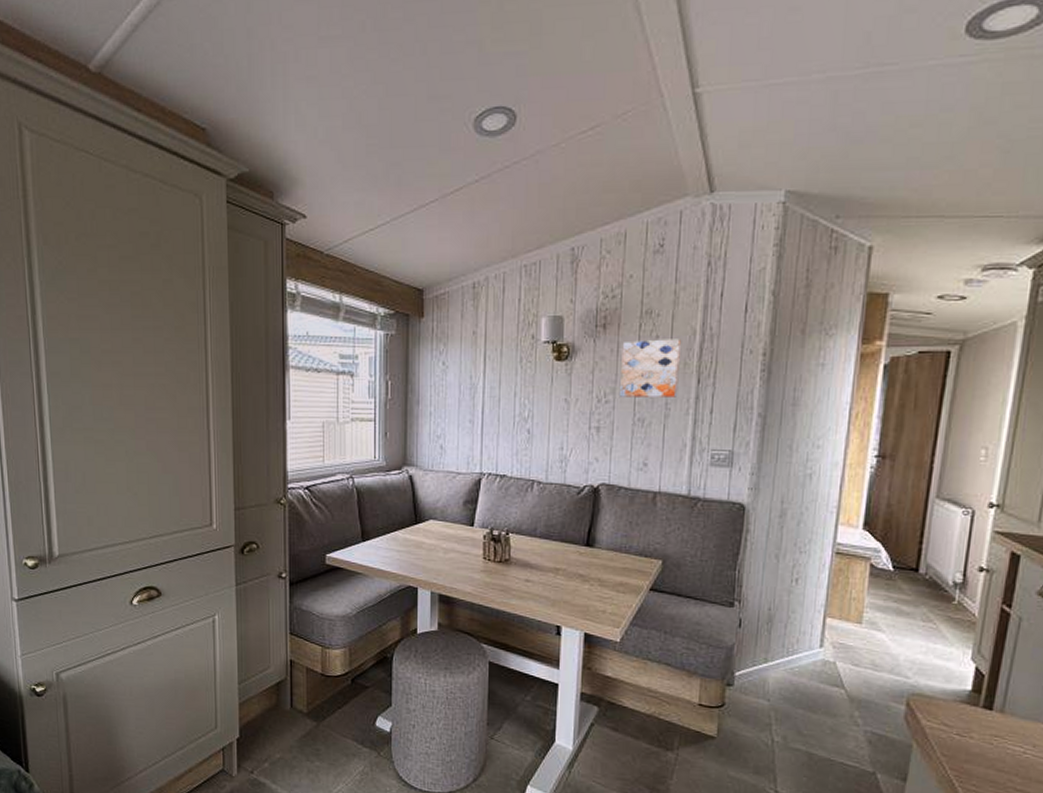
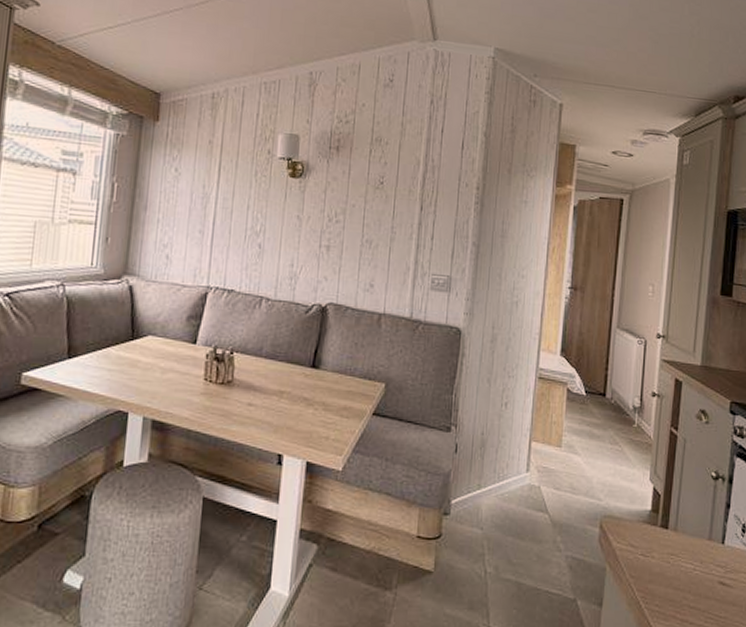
wall art: present [618,339,682,397] -> none [348,165,408,222]

